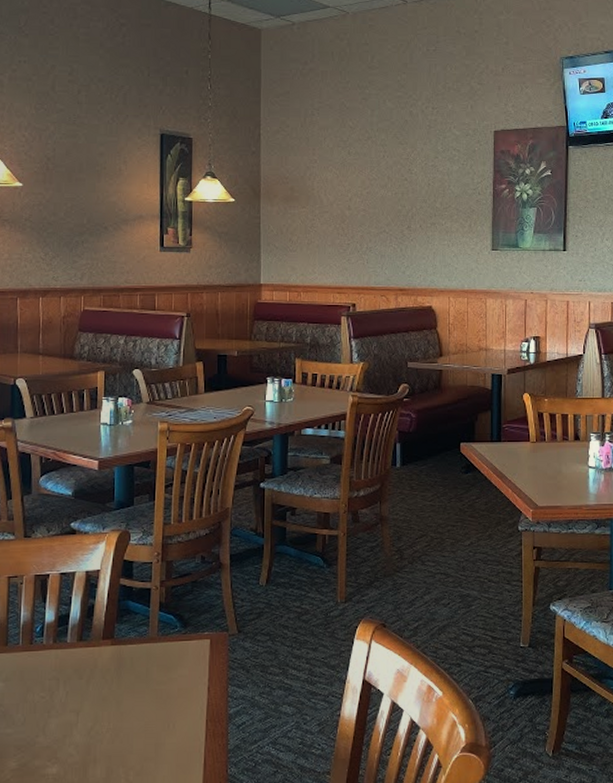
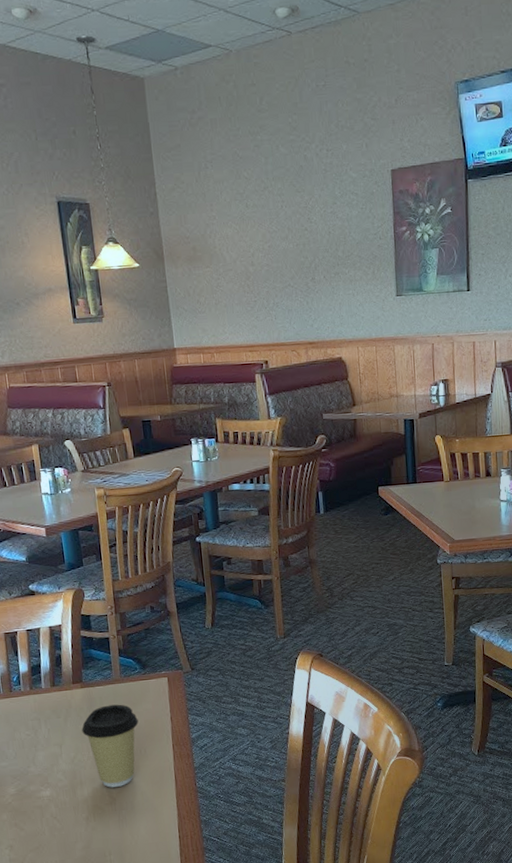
coffee cup: none [105,667,171,768] -> present [82,704,139,788]

